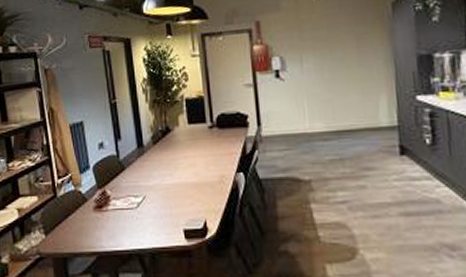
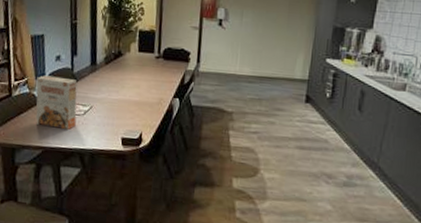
cereal box: none [81,167,130,228] -> present [36,75,78,130]

